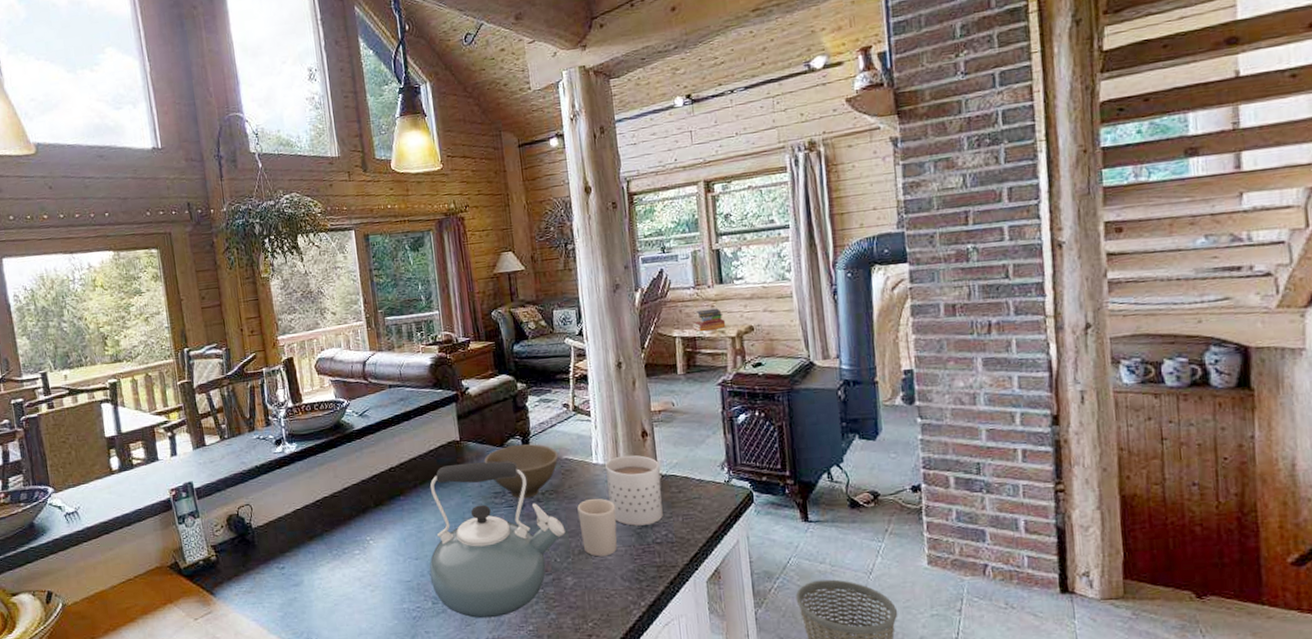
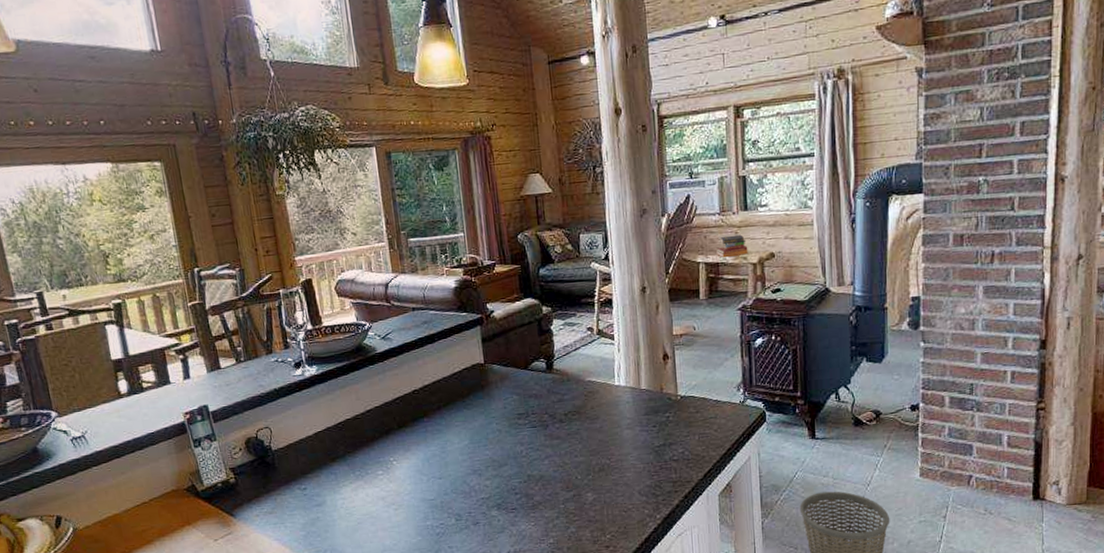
kettle: present [429,461,566,619] -> none [452,383,587,533]
bowl: present [484,444,559,499] -> none [508,366,582,420]
mug: present [577,498,617,557] -> none [599,418,636,474]
mug: present [605,454,663,526] -> none [627,377,681,445]

